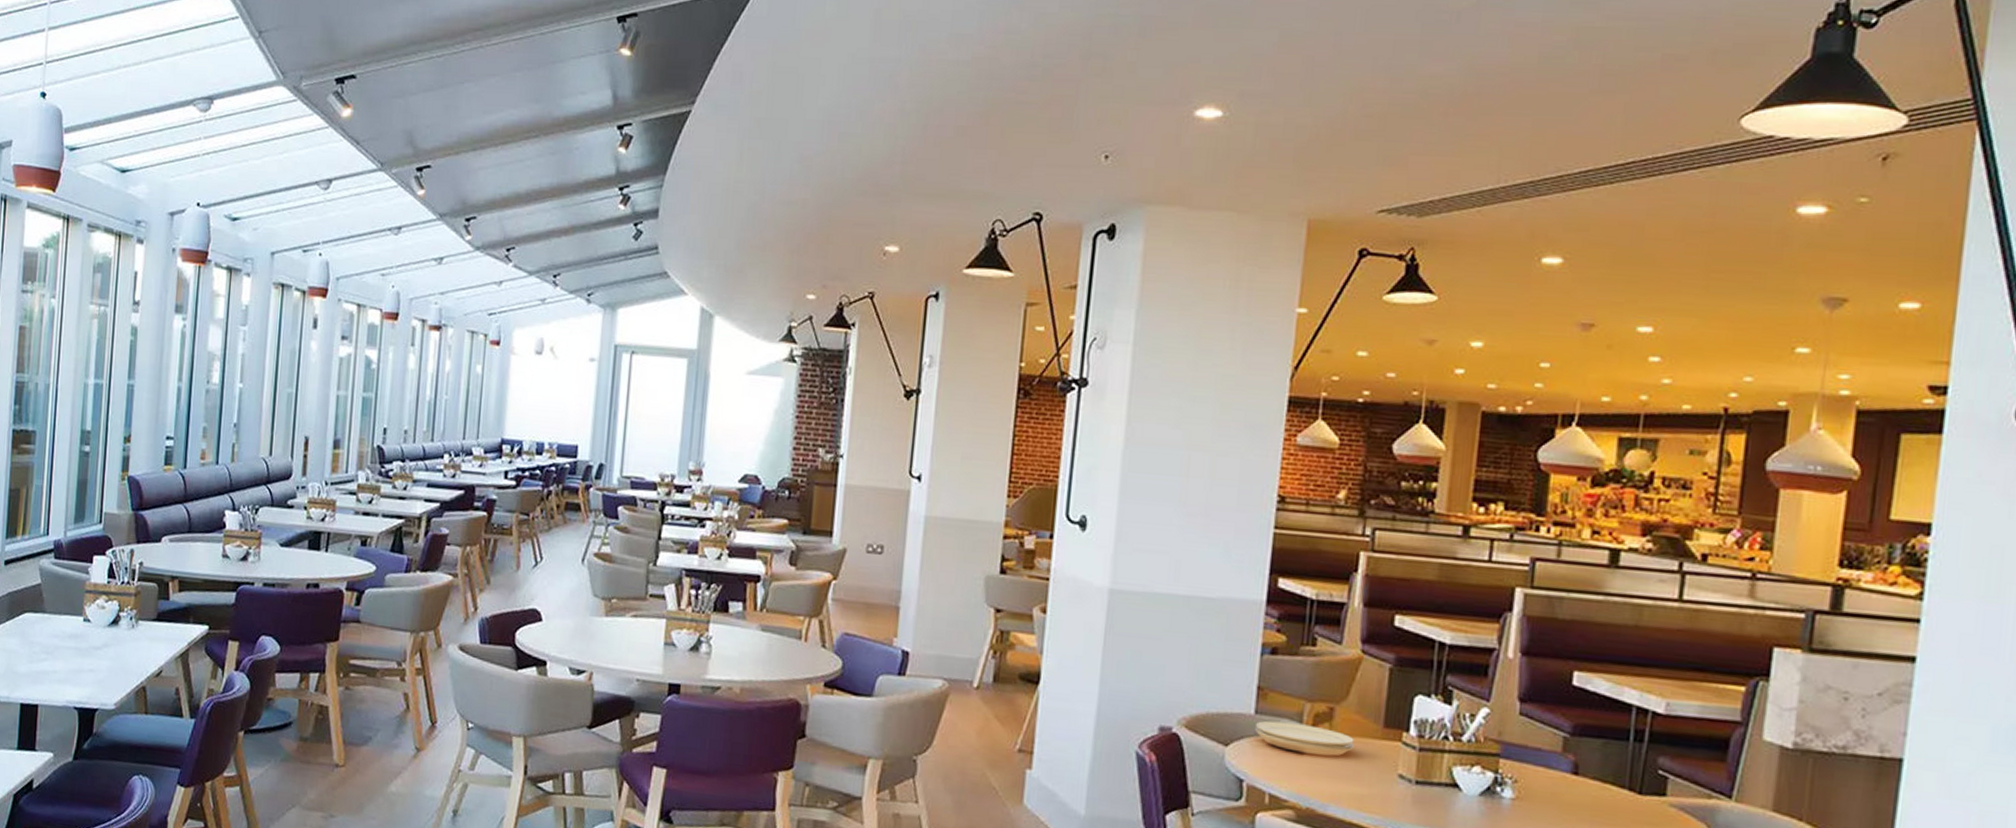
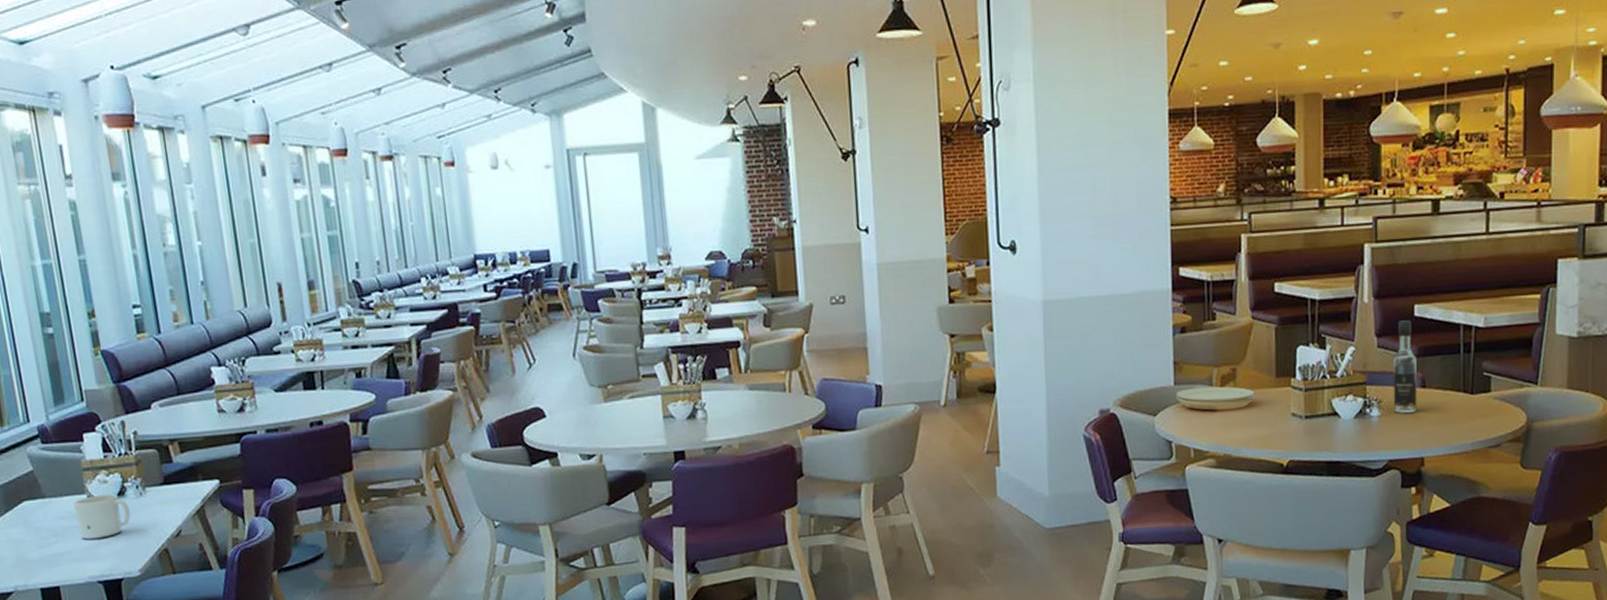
mug: none [68,619,120,665] -> present [73,493,131,540]
bottle: none [1532,687,1570,804] -> present [1393,320,1417,414]

